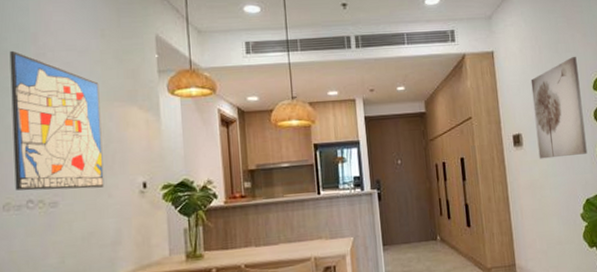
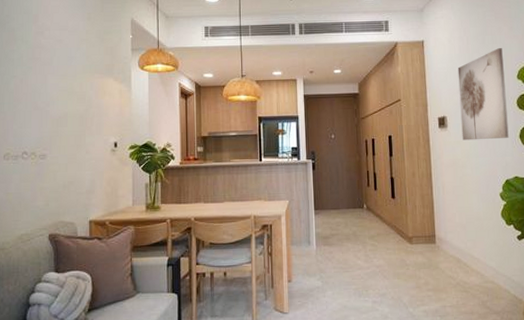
wall art: present [9,50,105,191] -> none [14,29,84,145]

